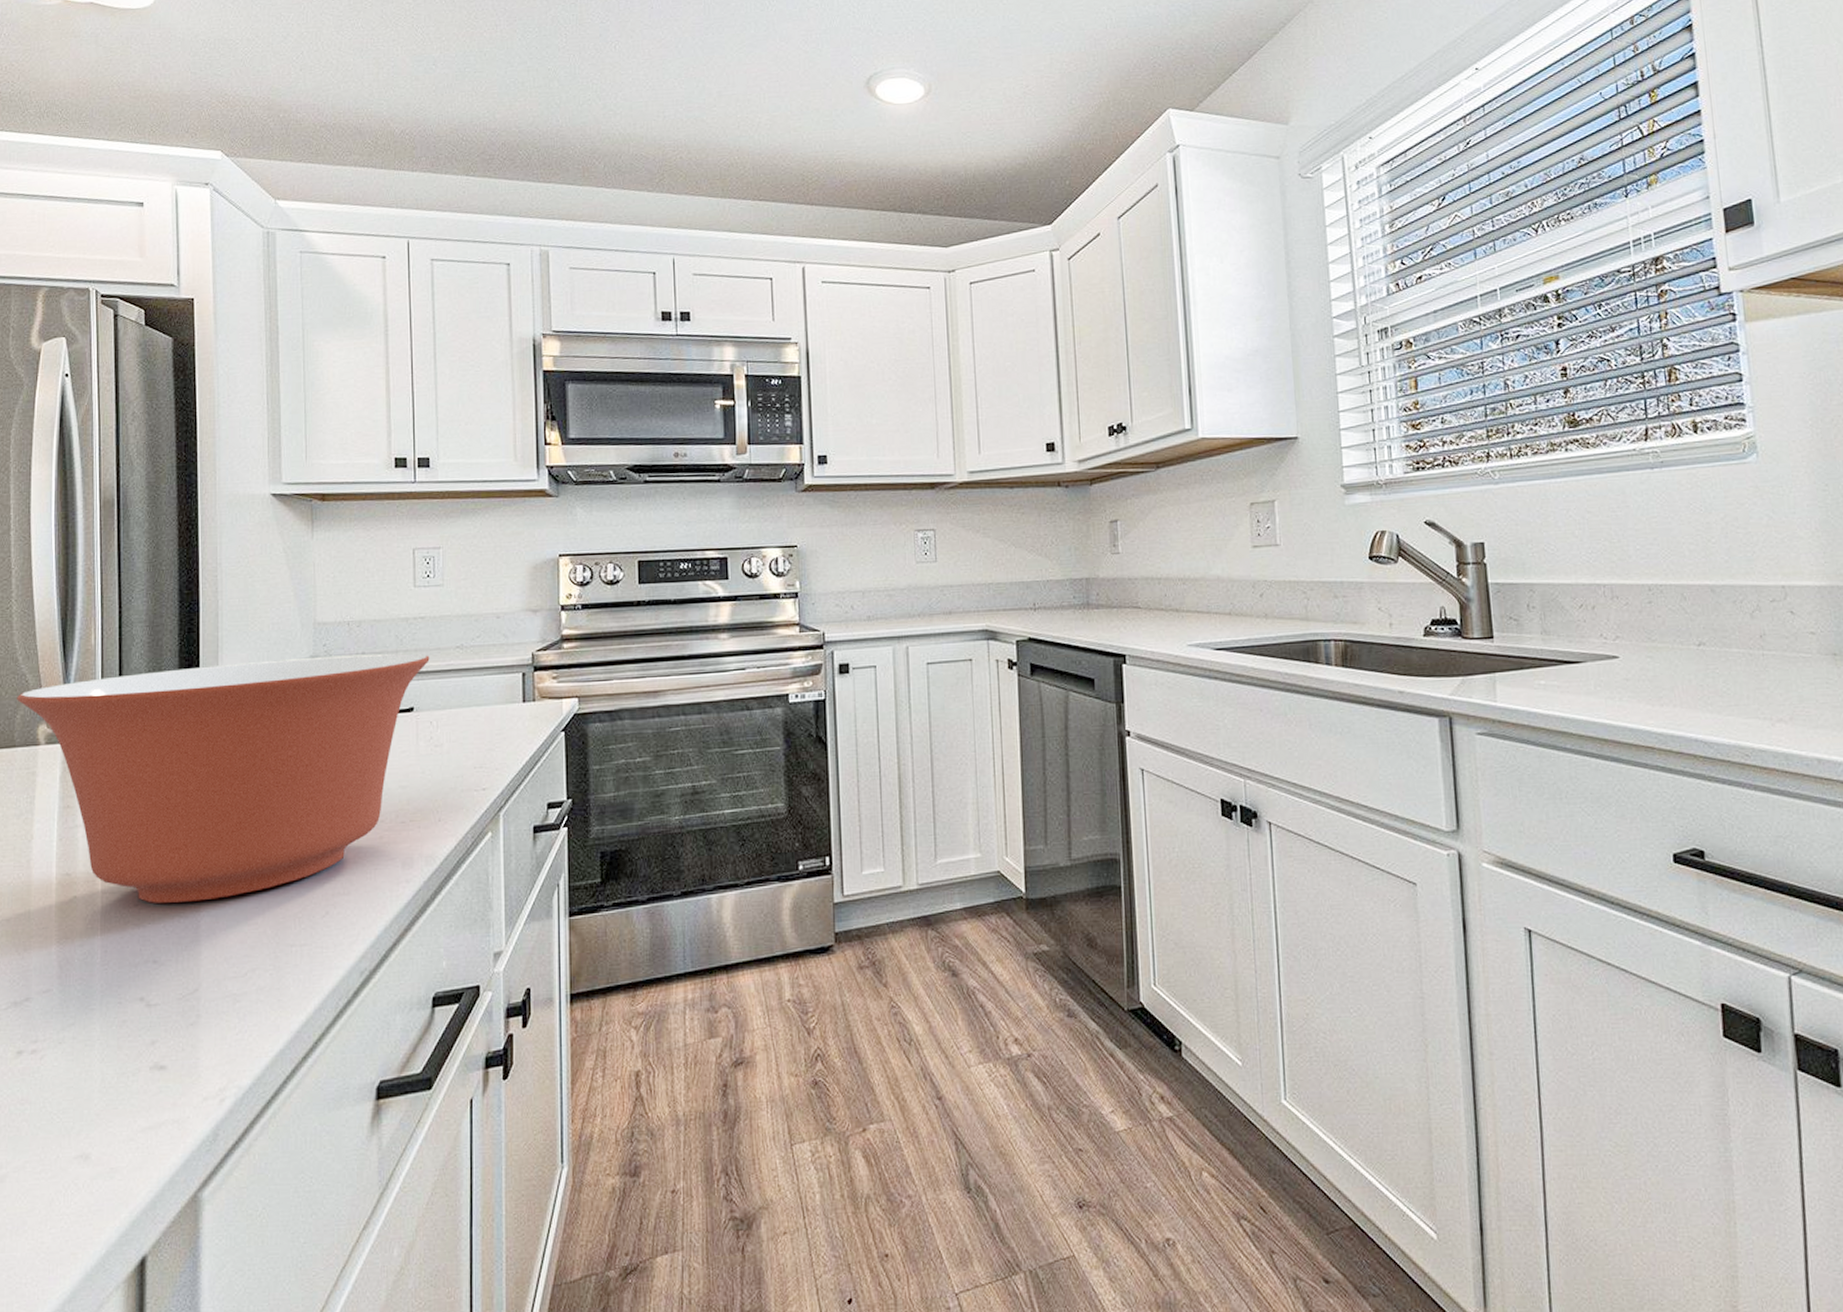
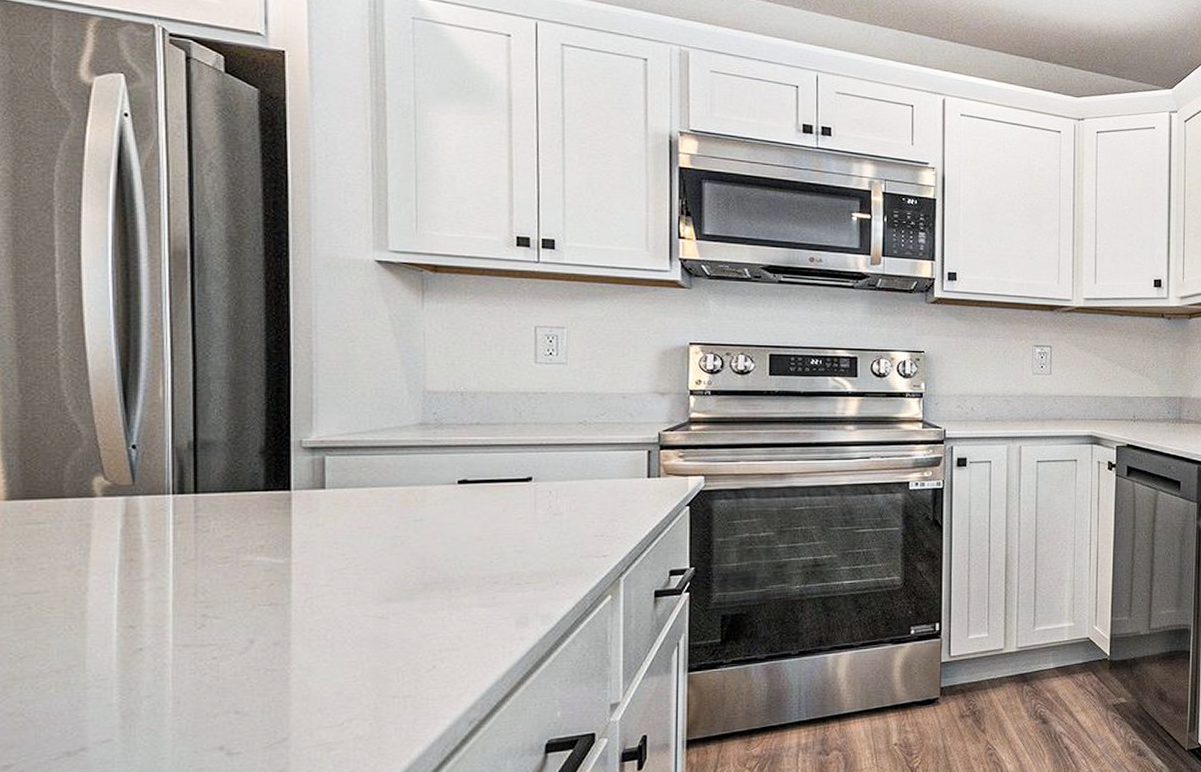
mixing bowl: present [17,653,430,903] -> none [66,424,550,656]

